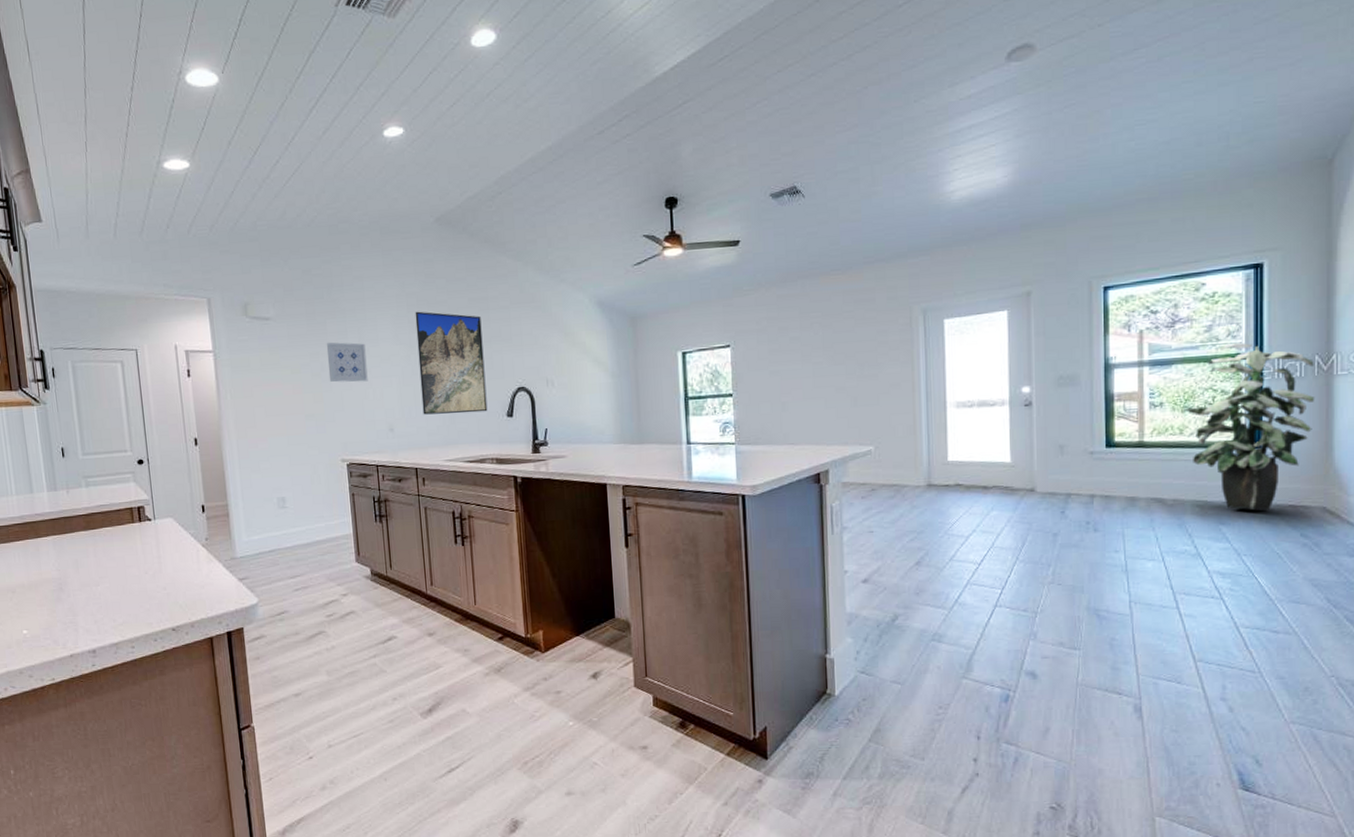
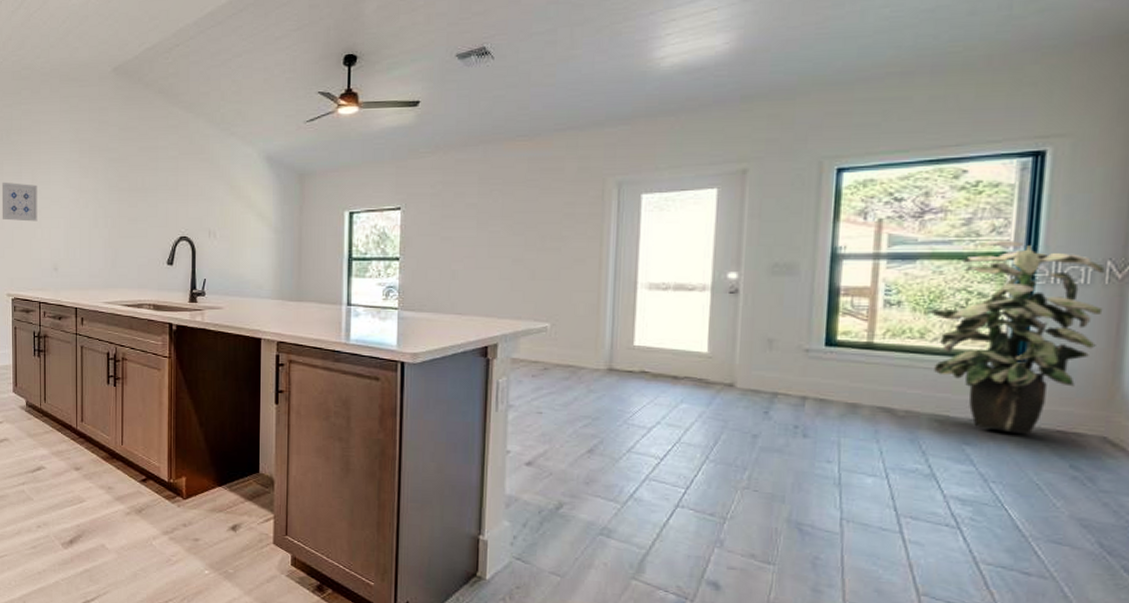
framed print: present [415,311,488,415] -> none [86,157,149,258]

